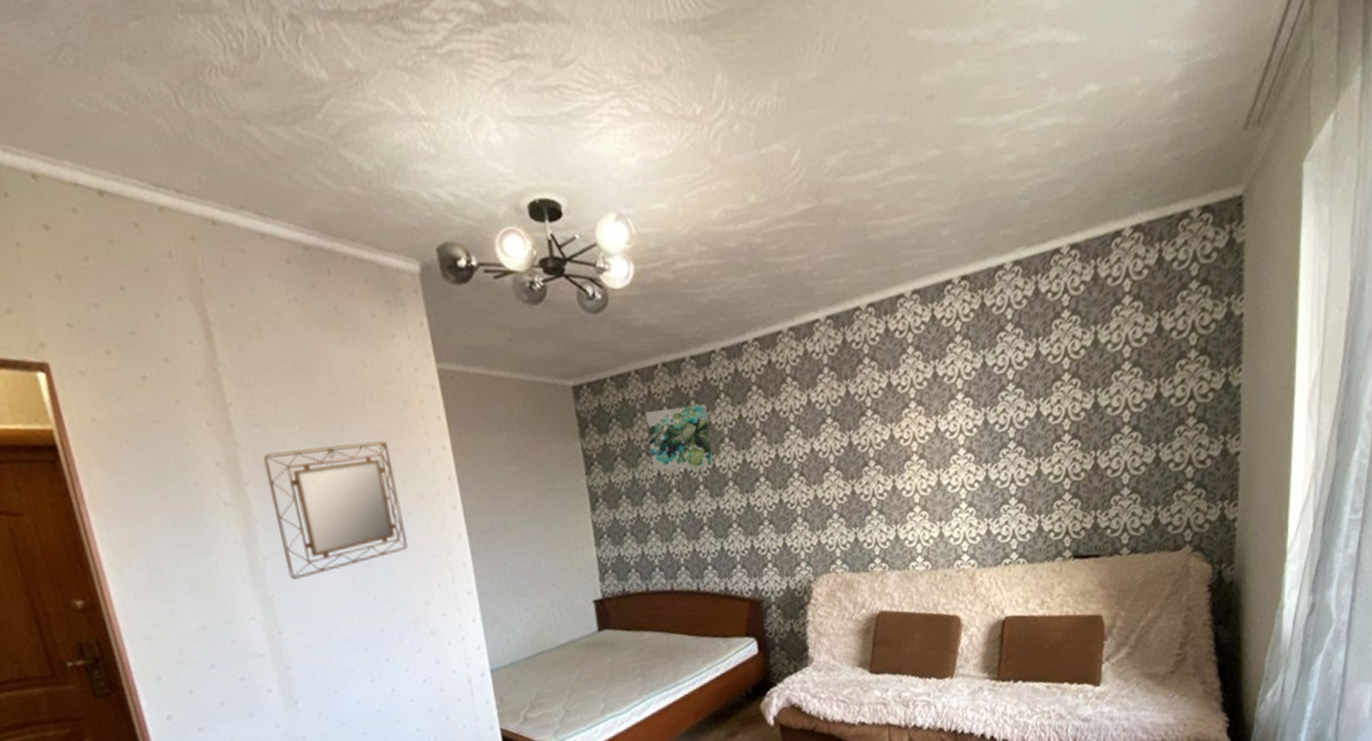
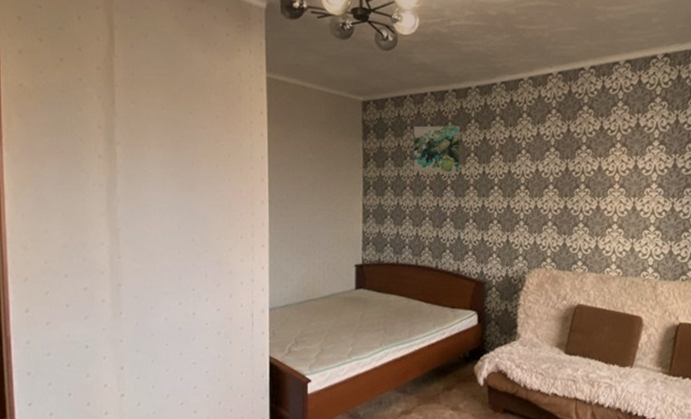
home mirror: present [262,440,408,580] -> none [132,123,225,219]

